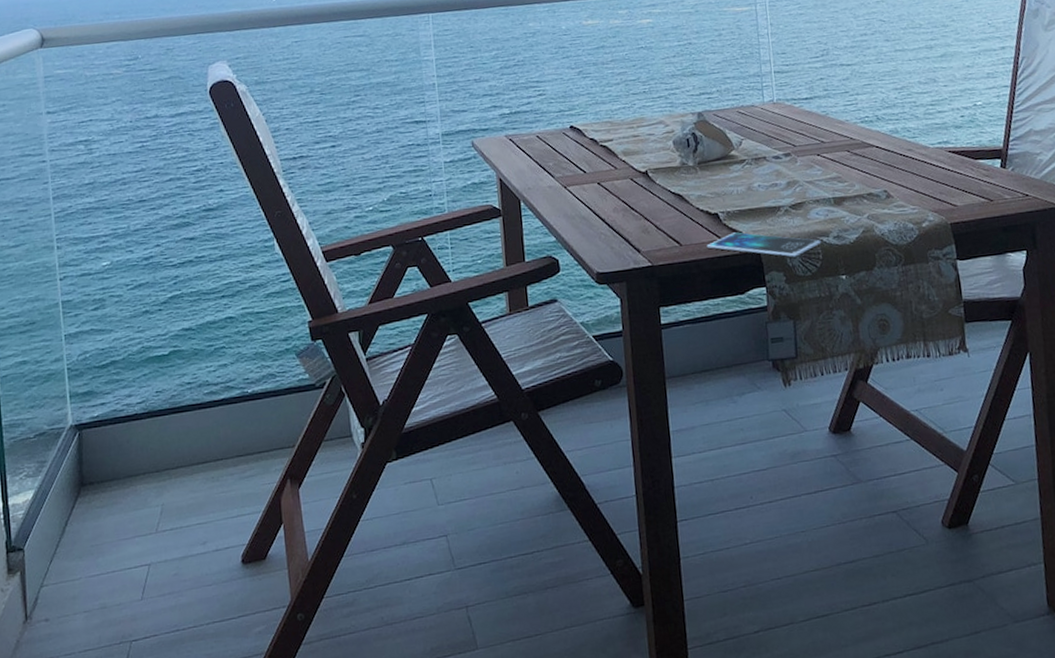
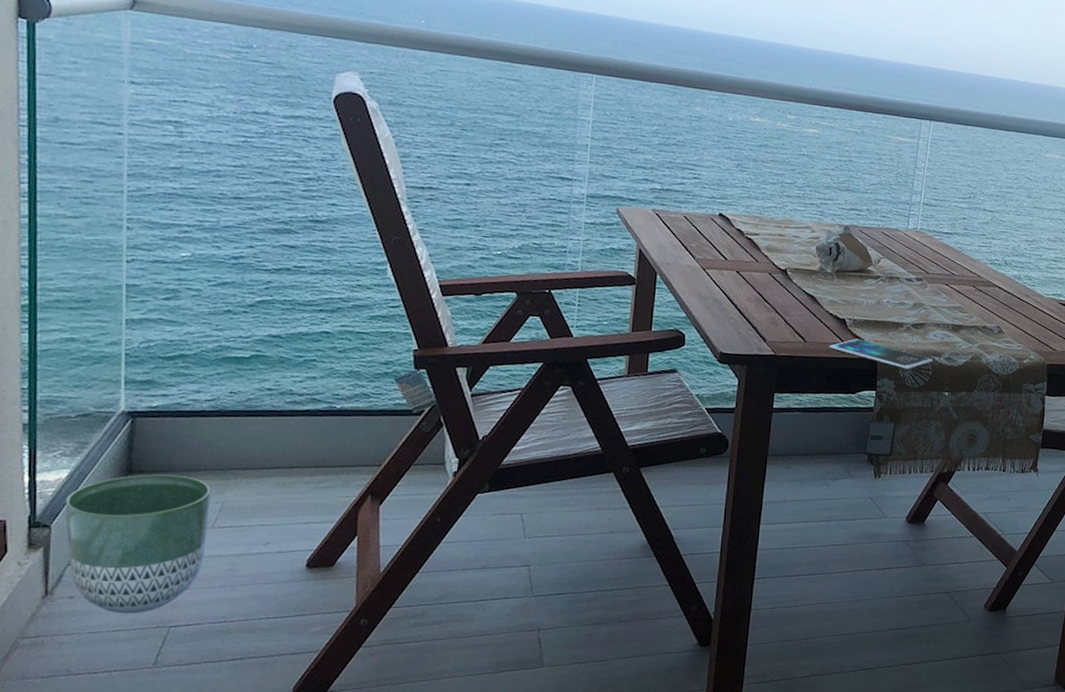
planter: none [33,482,153,633] -> present [65,474,211,614]

